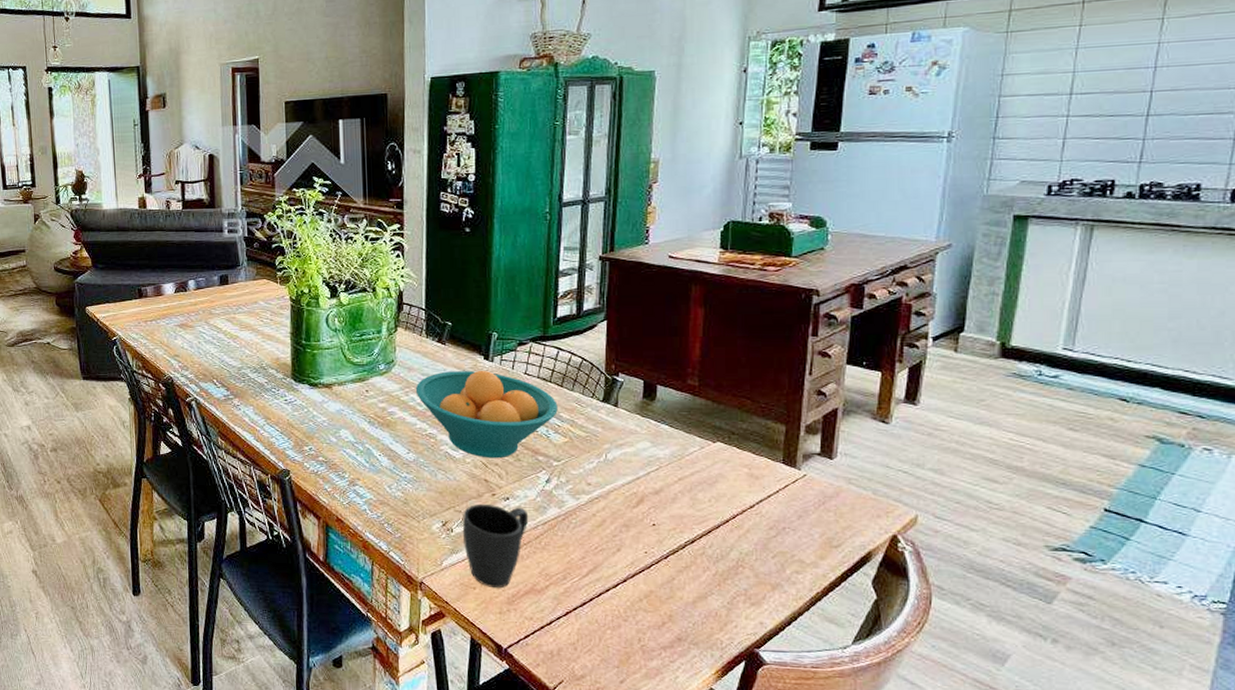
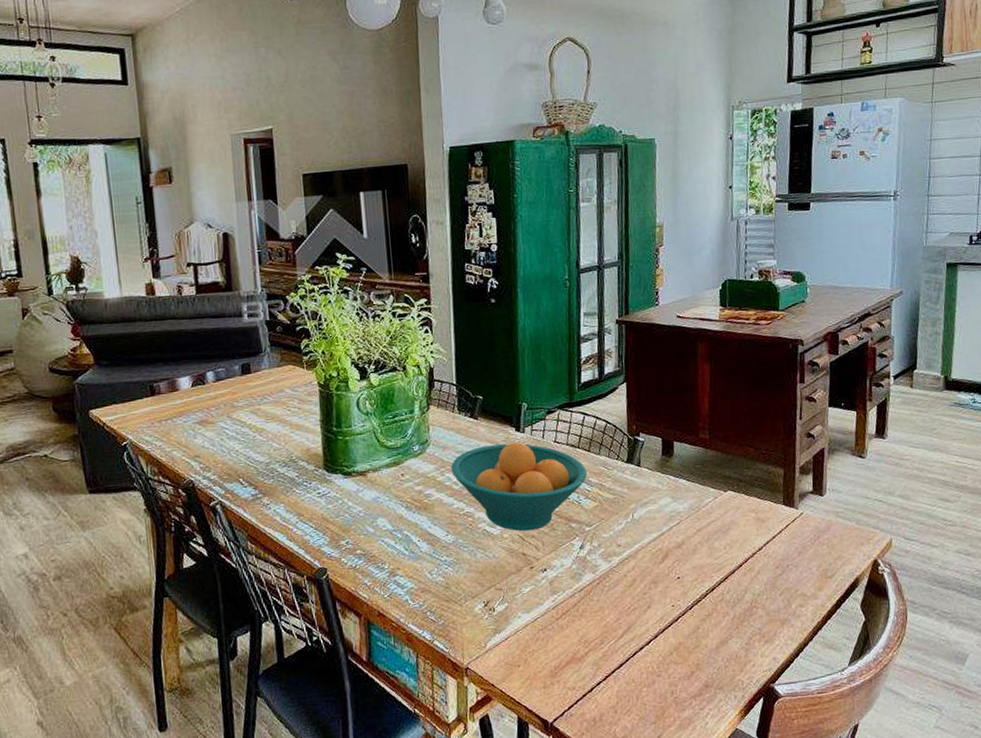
mug: present [462,503,529,589] -> none [503,577,566,663]

